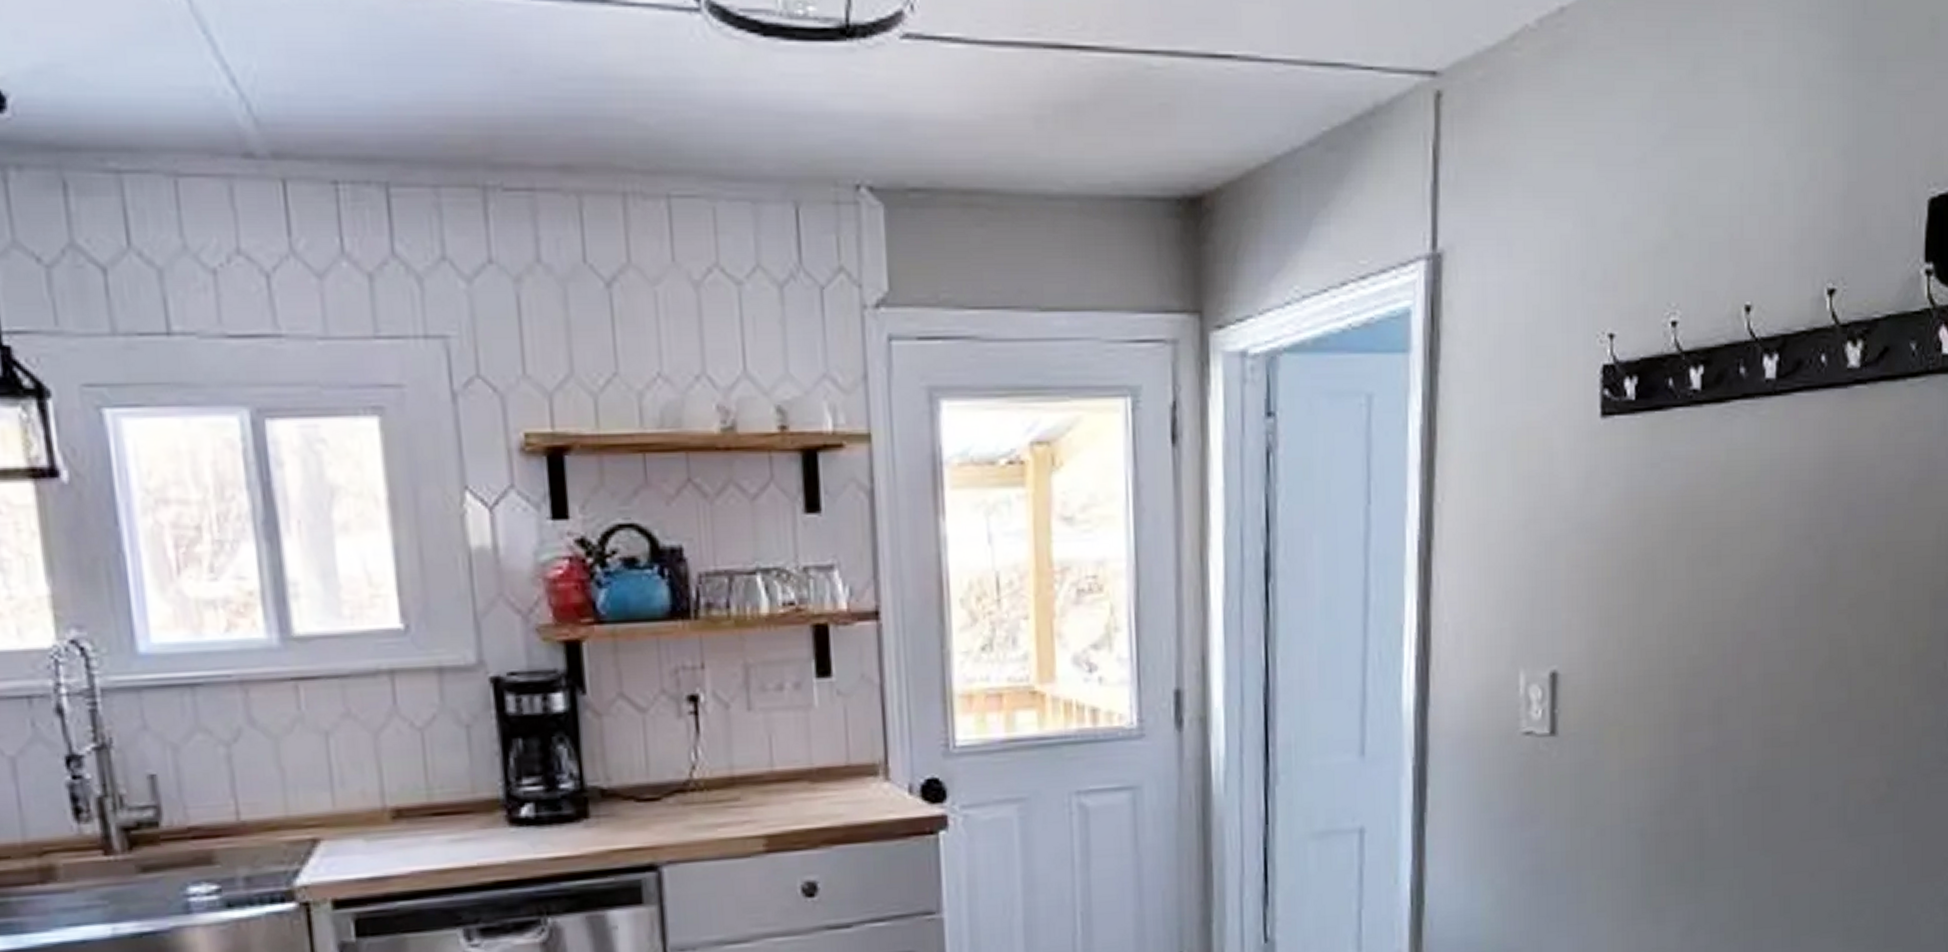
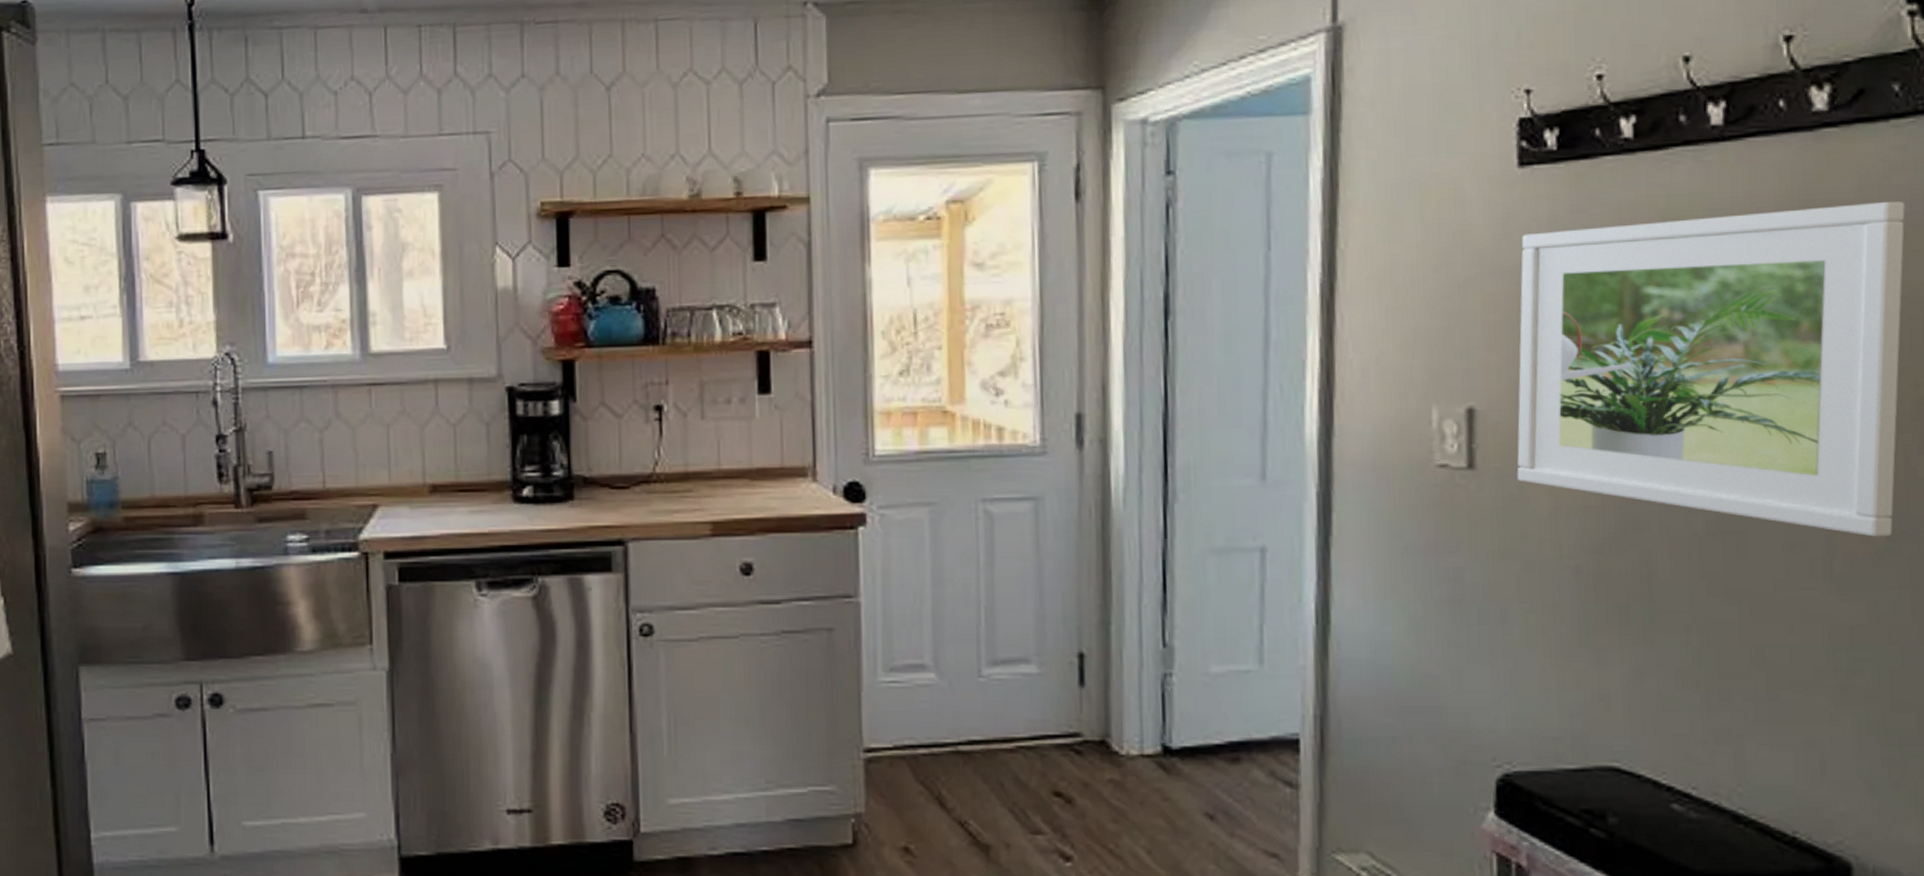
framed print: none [1593,459,1915,785] -> present [1516,200,1905,537]

